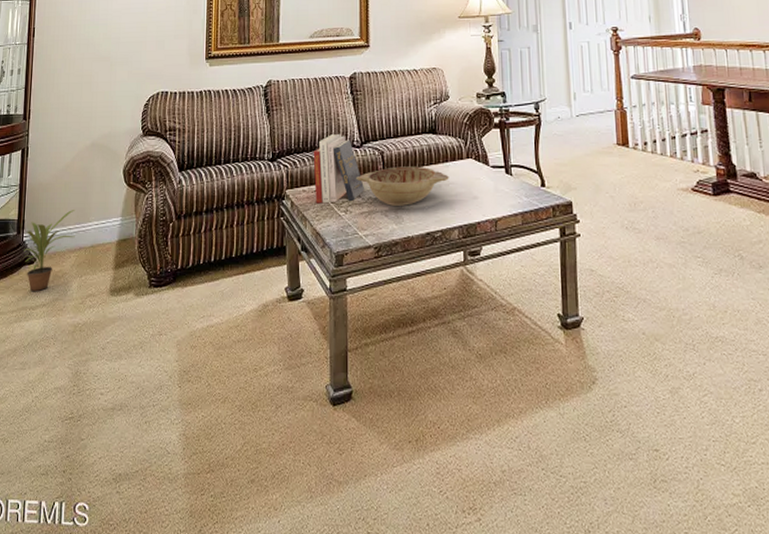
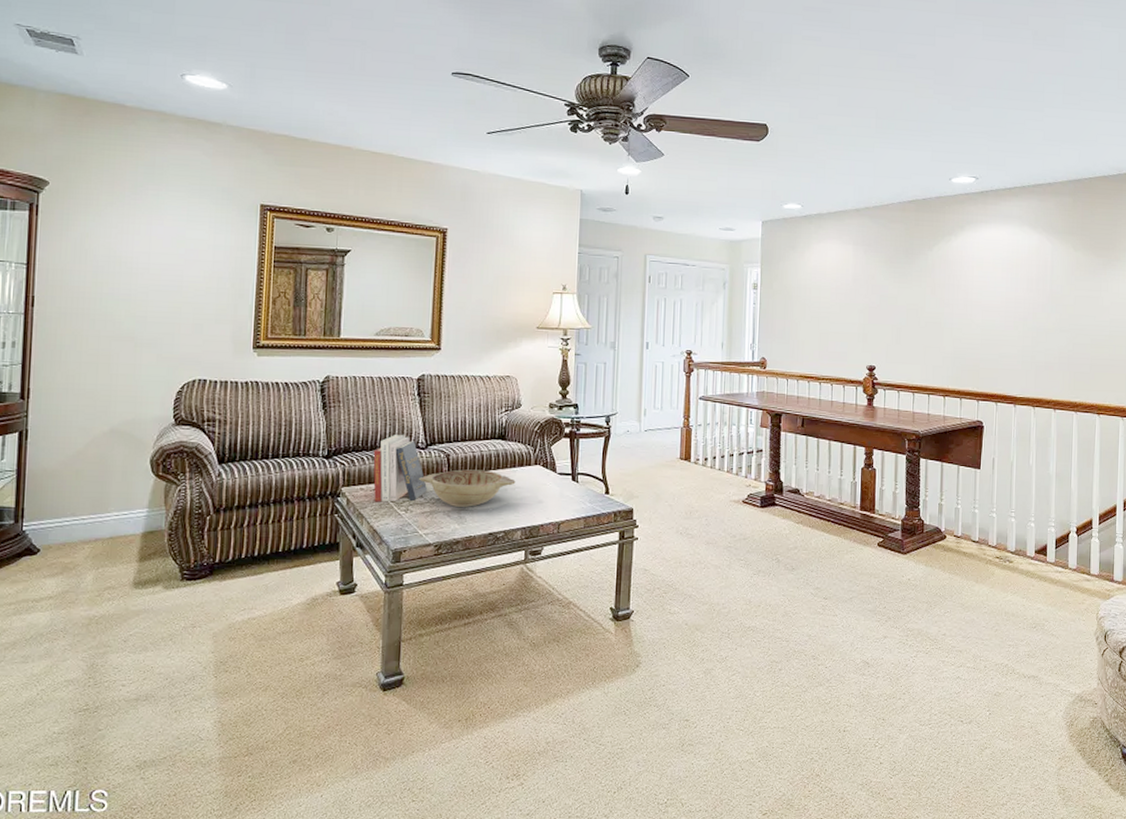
potted plant: present [24,210,75,292] -> none [23,499,90,584]

